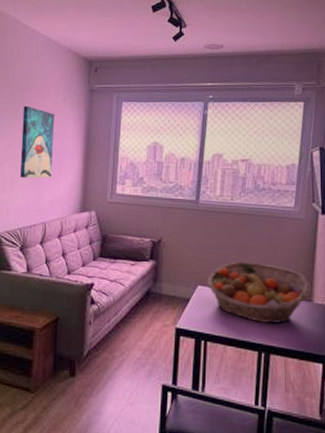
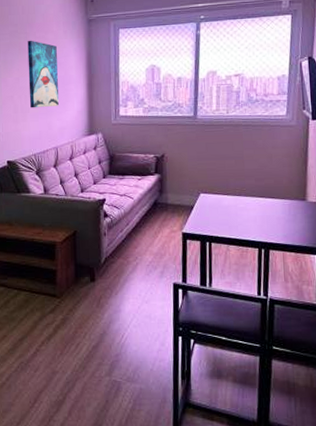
fruit basket: present [208,261,311,323] -> none [209,169,304,223]

